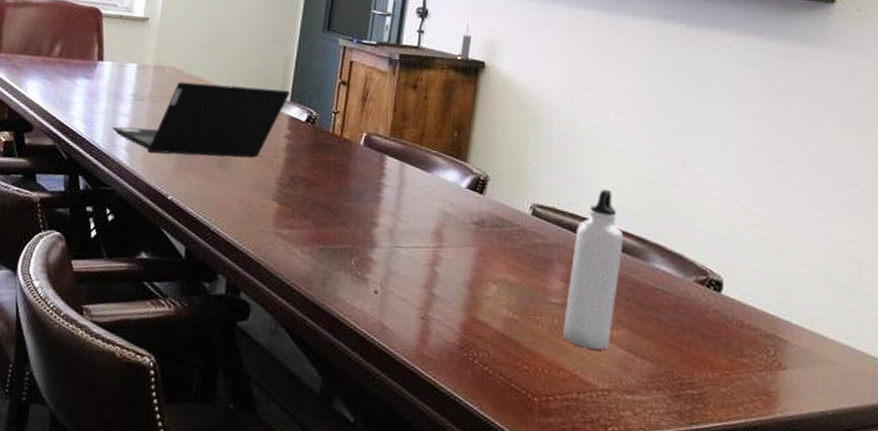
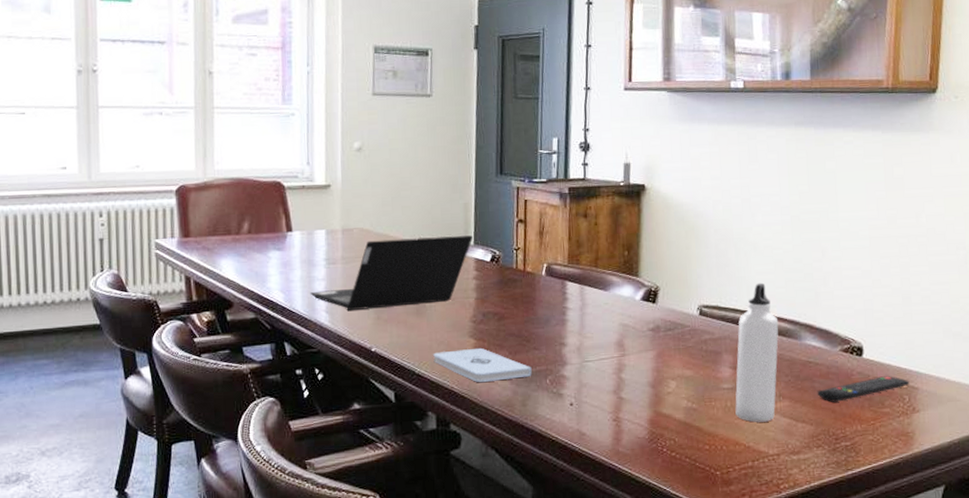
notepad: none [231,211,337,254] -> present [433,347,532,382]
remote control: none [662,319,777,341] -> present [817,376,910,402]

